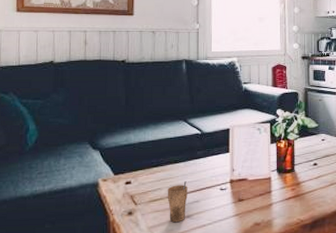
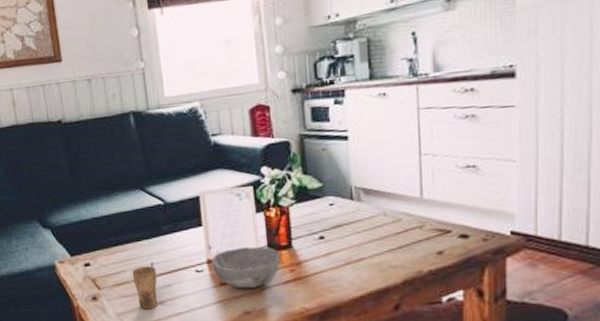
bowl: none [234,170,285,204] -> present [212,246,281,288]

